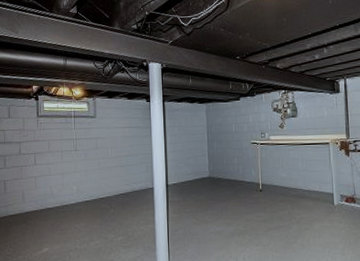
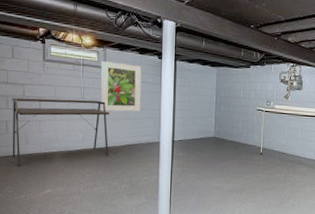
desk: none [9,150,103,227] -> present [12,97,110,167]
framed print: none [91,110,132,160] -> present [101,61,142,112]

